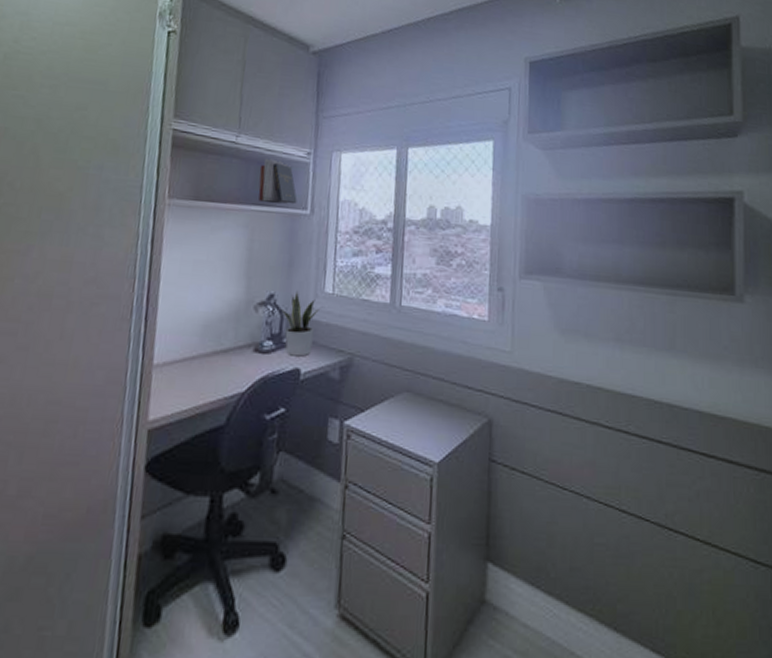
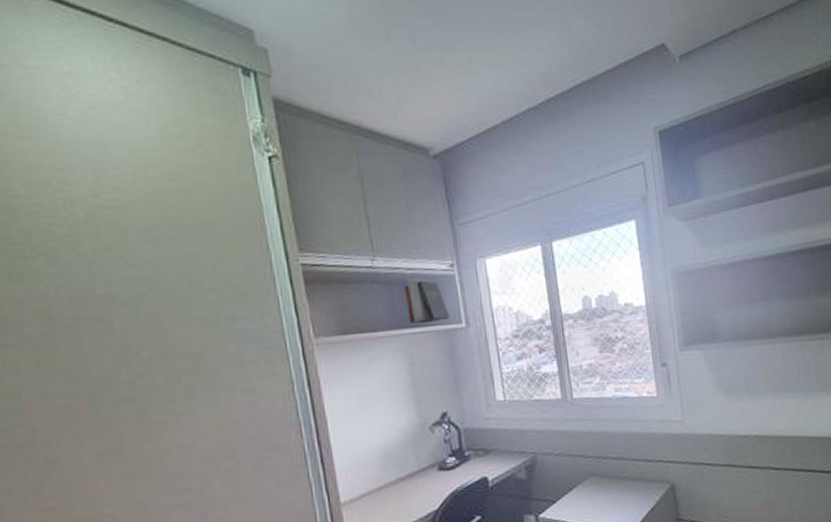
potted plant: present [280,290,321,357] -> none [455,404,496,467]

